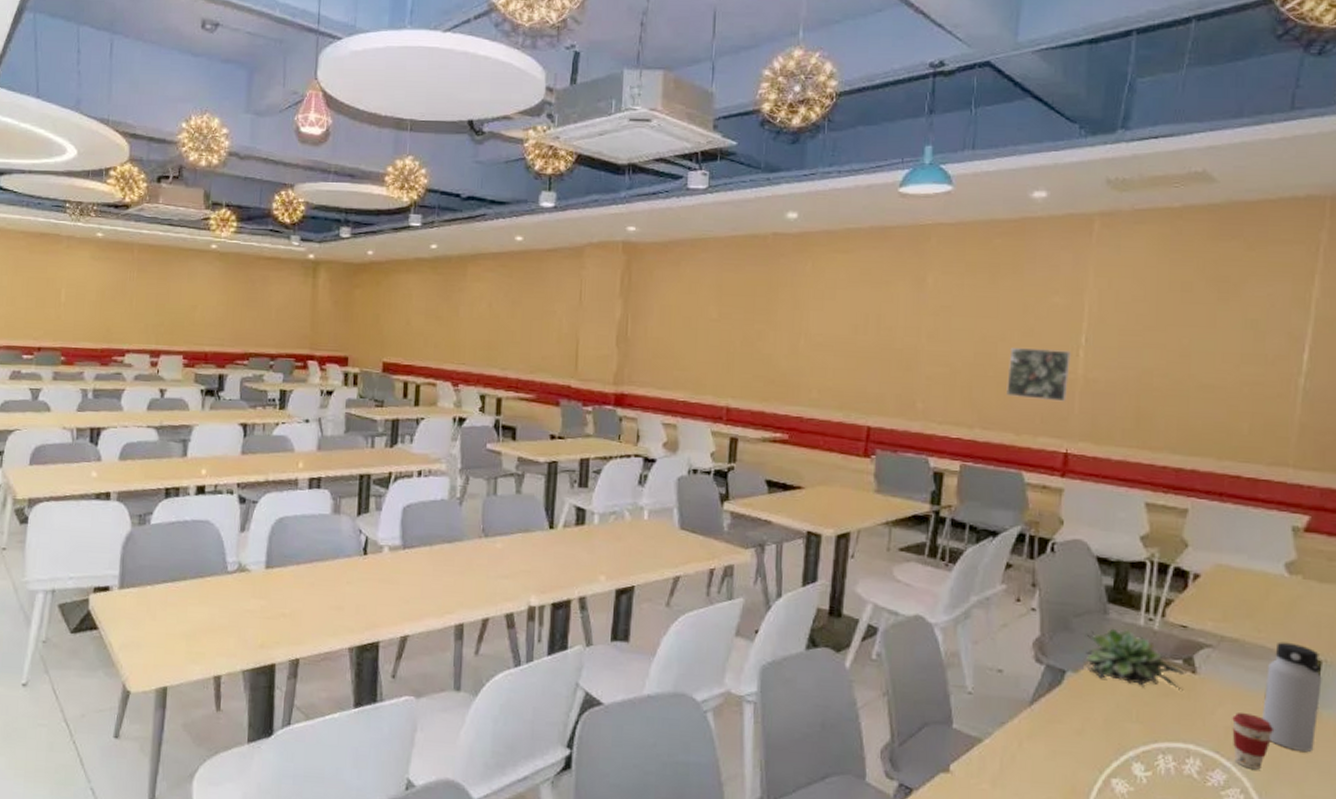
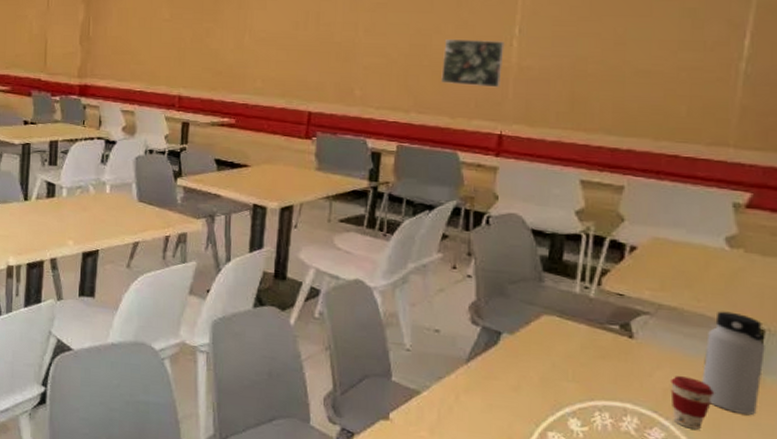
succulent plant: present [1084,628,1187,692] -> none [519,295,623,355]

